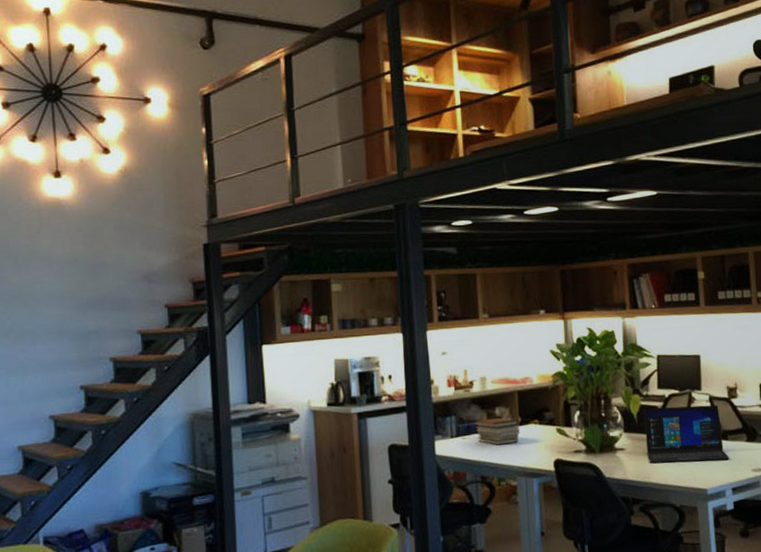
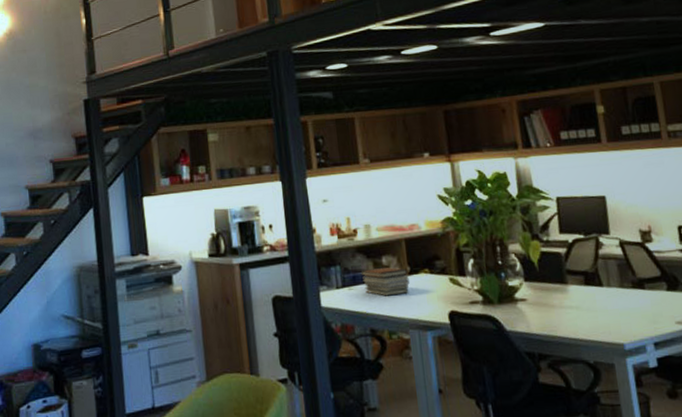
laptop: present [644,404,730,464] -> none [545,250,649,315]

